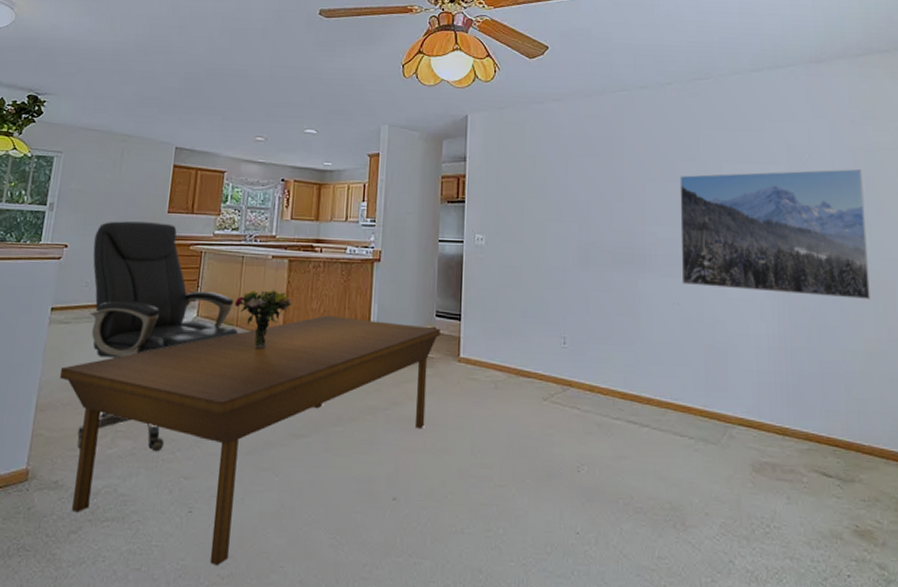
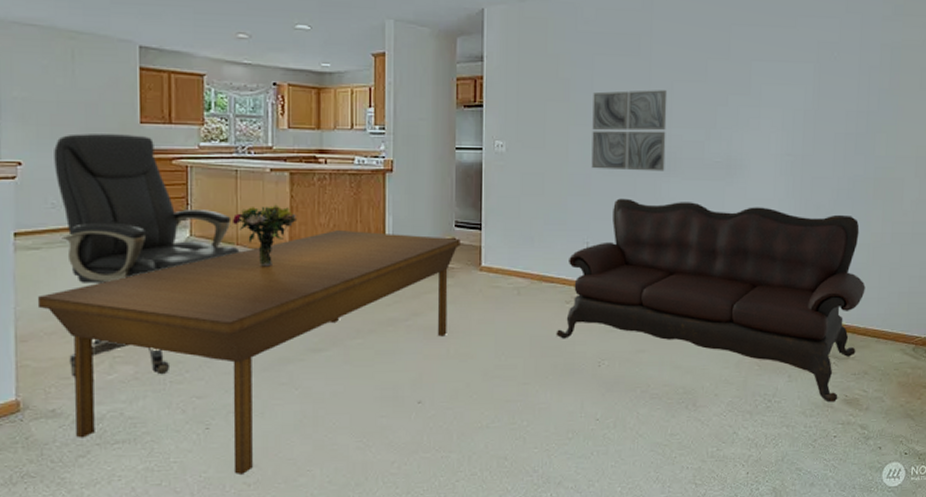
sofa: none [533,293,866,533] -> present [556,198,866,403]
wall art: none [567,189,640,268] -> present [591,90,668,172]
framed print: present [680,169,870,299] -> none [705,67,887,195]

